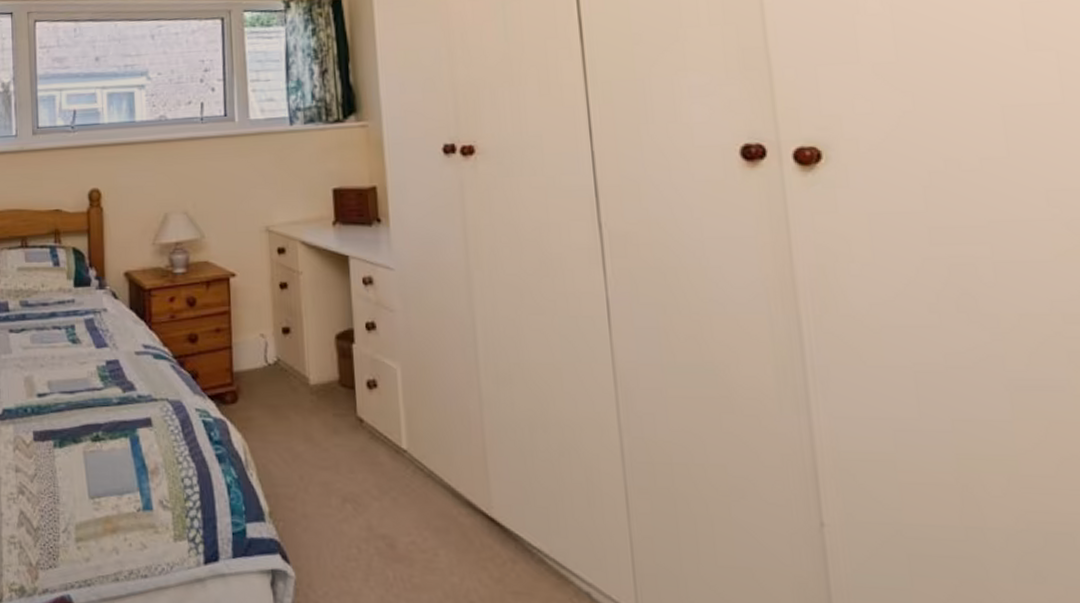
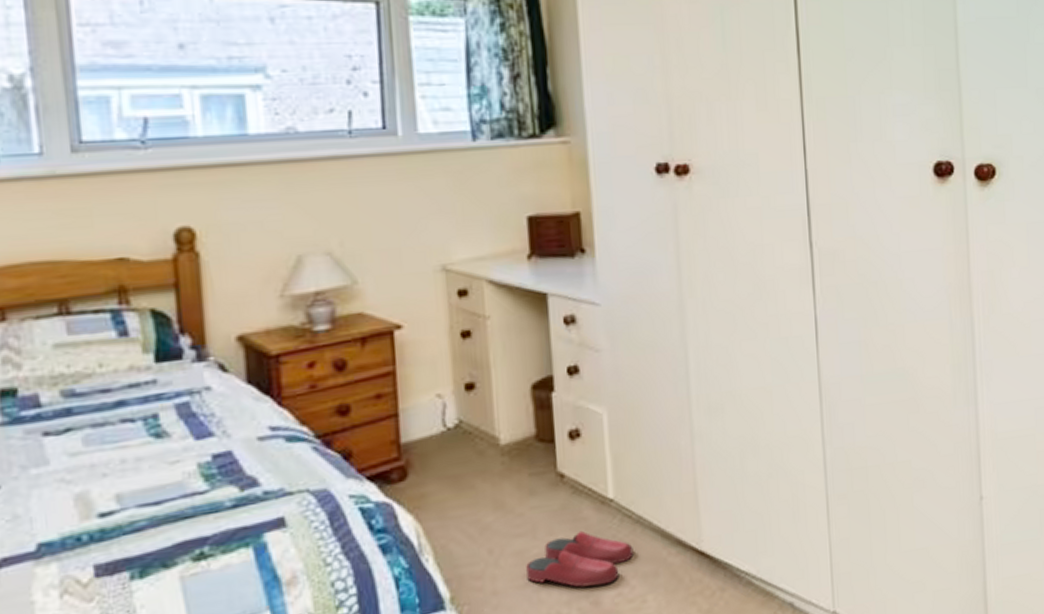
slippers: none [330,474,426,530] -> present [526,530,634,587]

